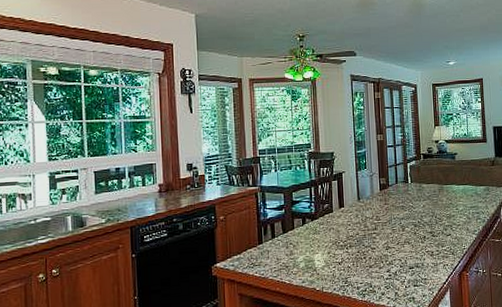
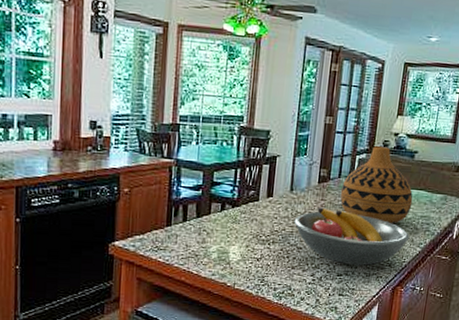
fruit bowl: none [365,210,465,258] -> present [294,207,410,266]
vase: none [399,153,461,218] -> present [340,146,413,224]

